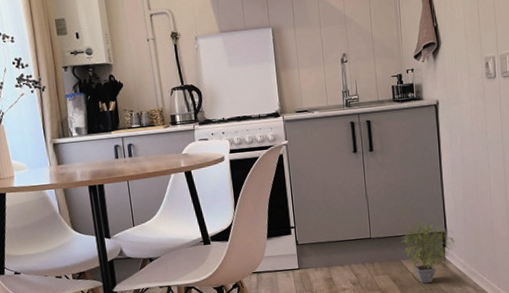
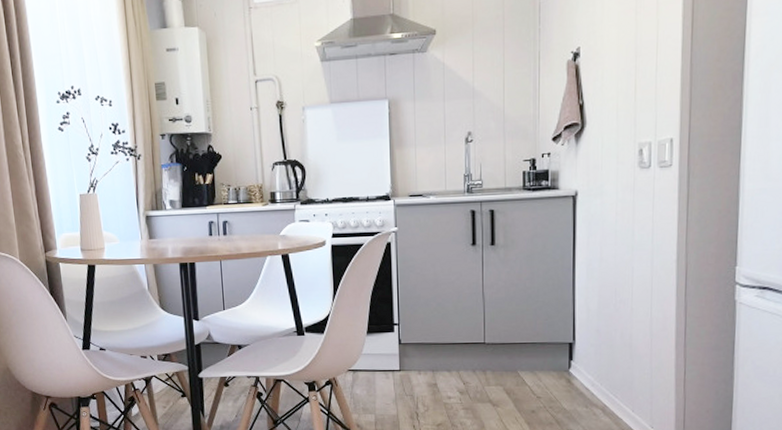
potted plant: present [401,221,456,283] -> none [519,328,585,399]

